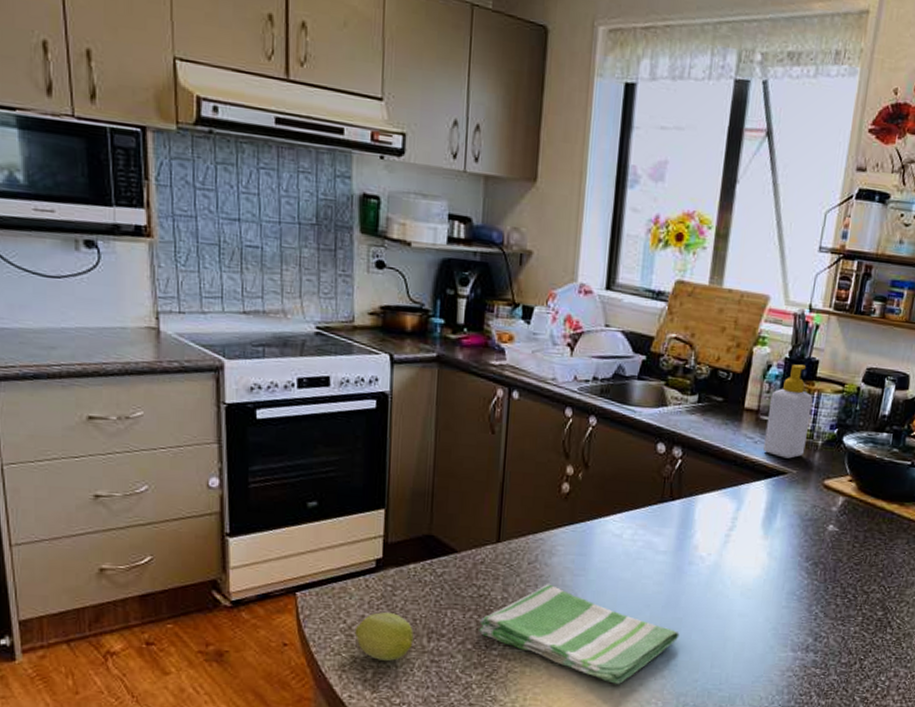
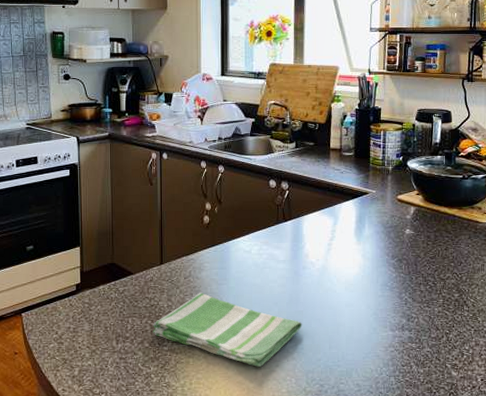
fruit: present [354,612,414,662] -> none [64,324,106,361]
soap bottle: present [763,364,813,459] -> none [348,113,381,182]

